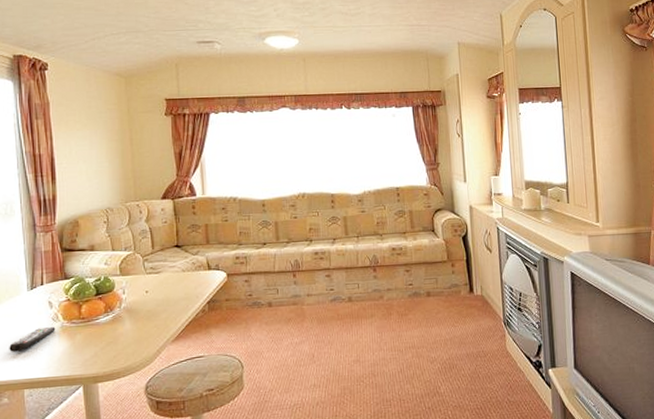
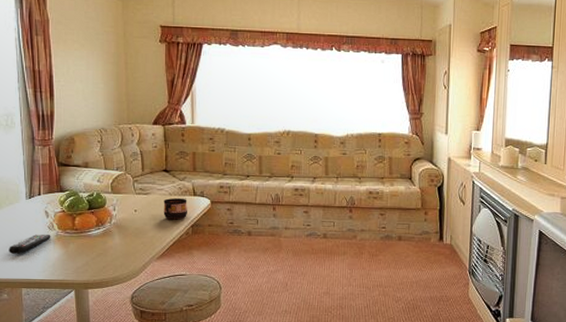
cup: none [176,273,202,298] -> present [163,197,187,220]

